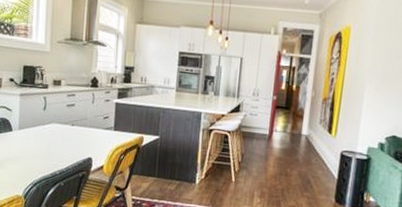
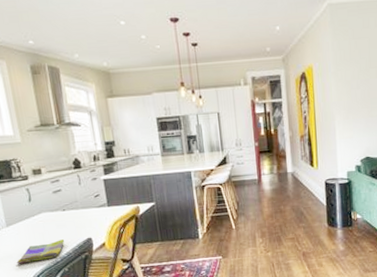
dish towel: none [19,153,67,170] -> present [16,239,65,264]

